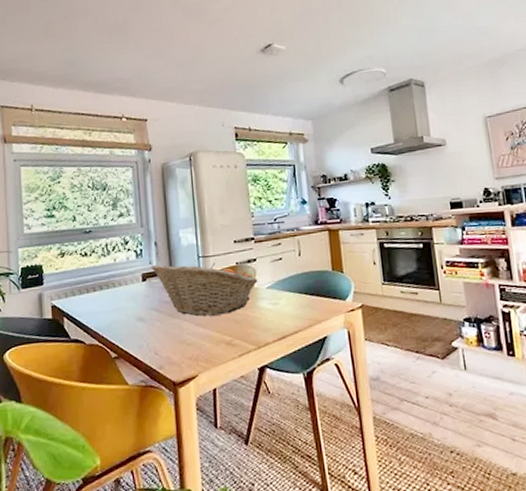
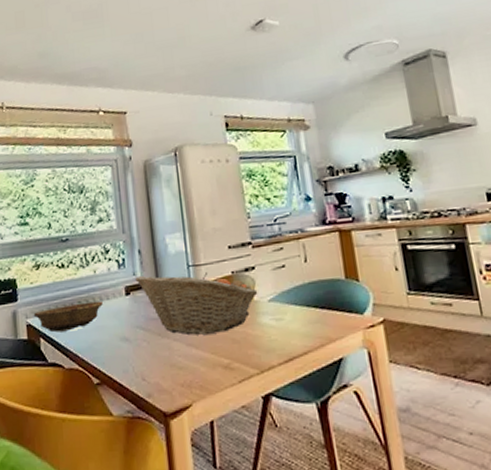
decorative bowl: none [59,285,121,313] -> present [34,301,103,333]

